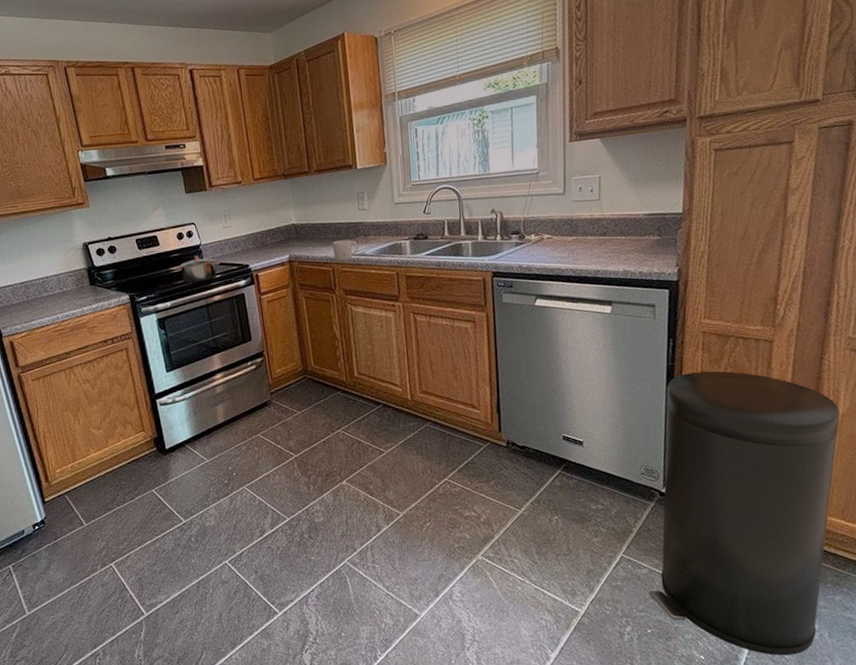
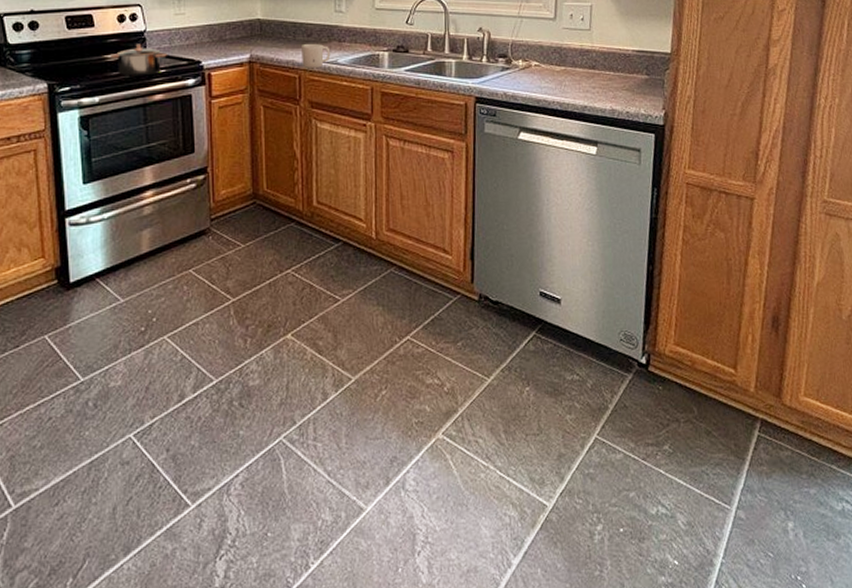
pedal bin: present [648,370,840,656] -> none [622,227,816,560]

